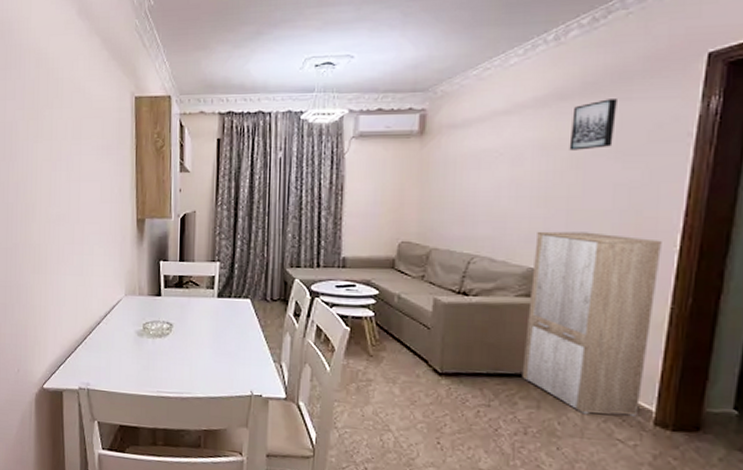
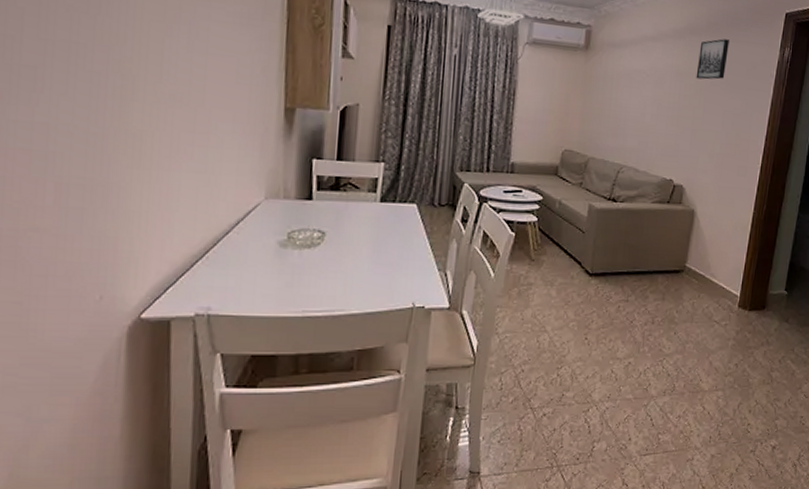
cabinet: present [522,231,662,416] -> none [653,146,751,303]

